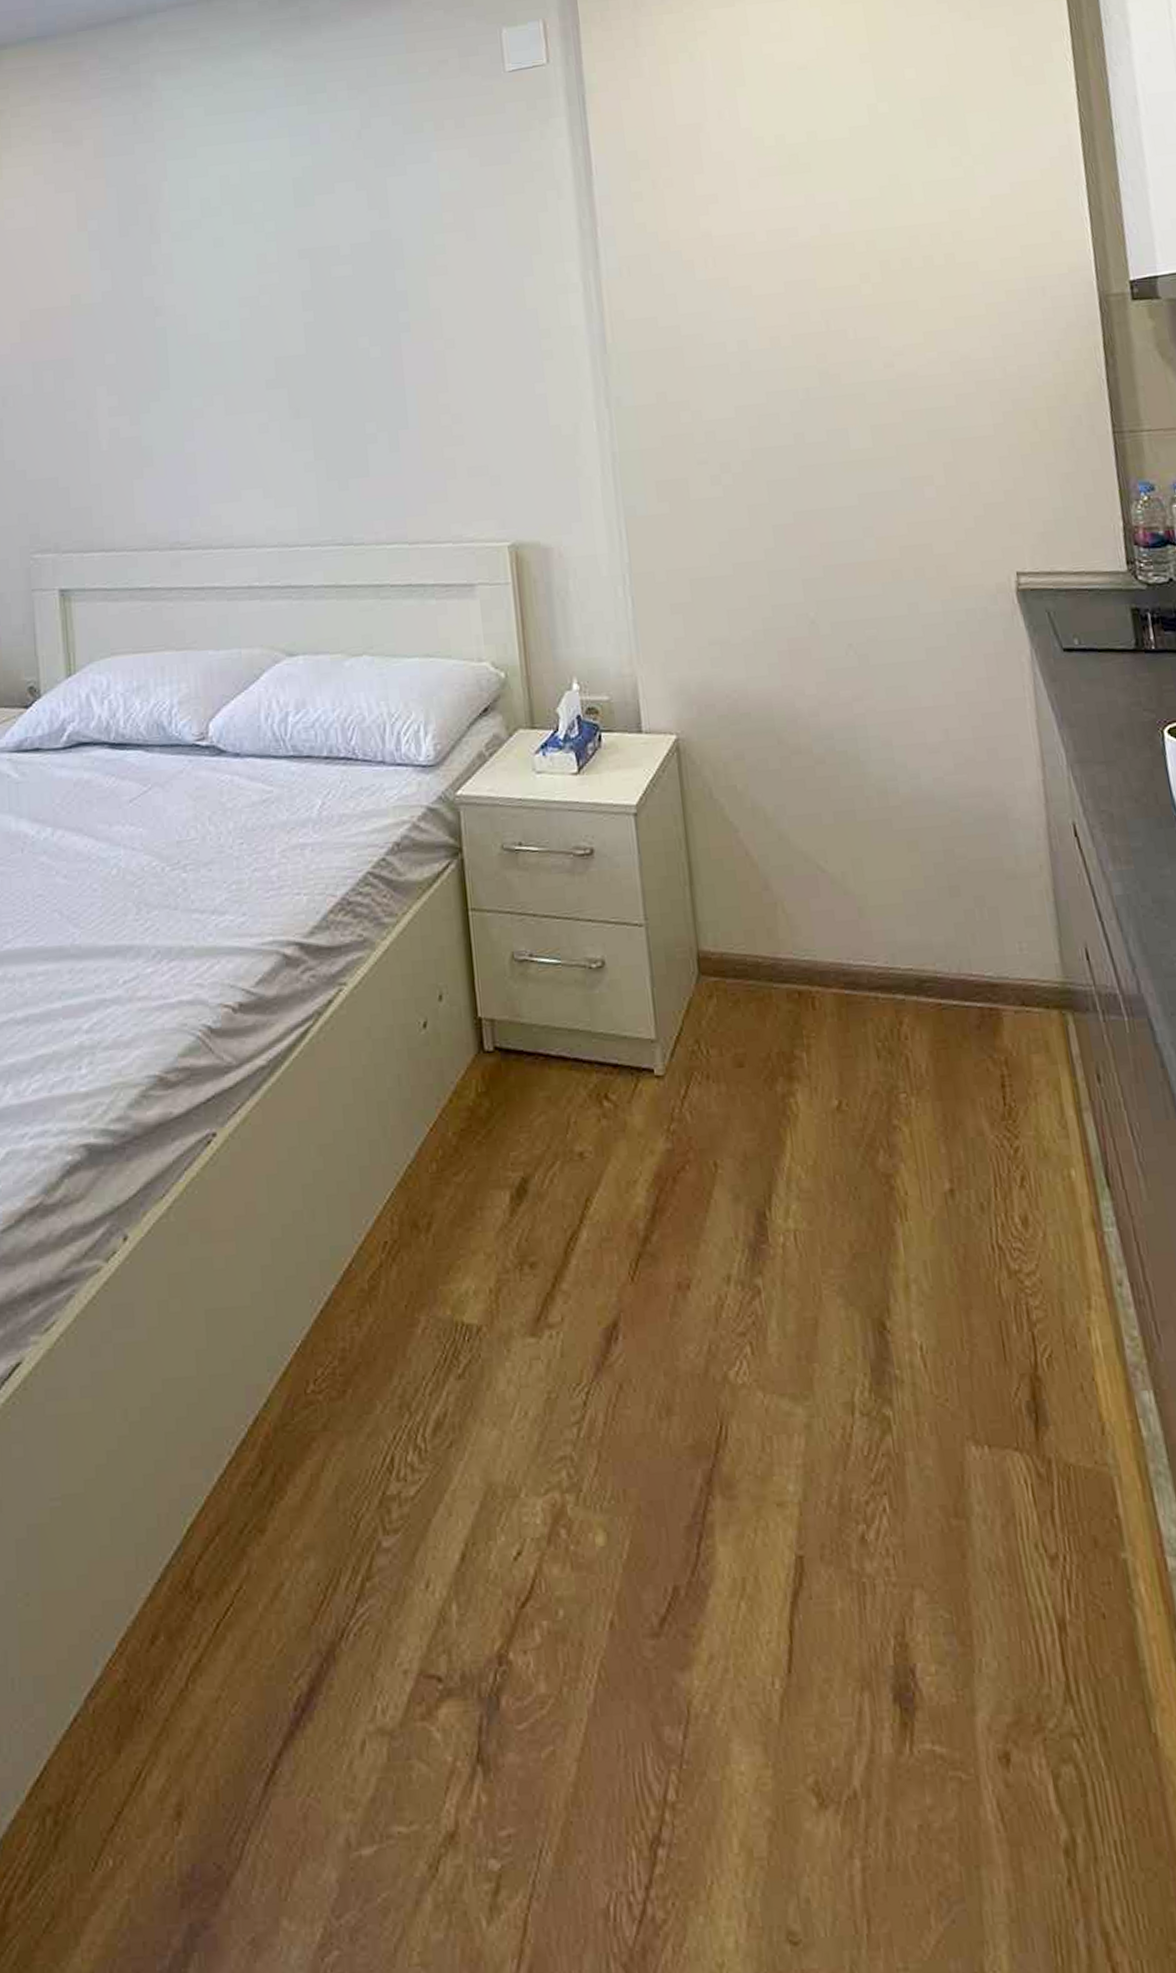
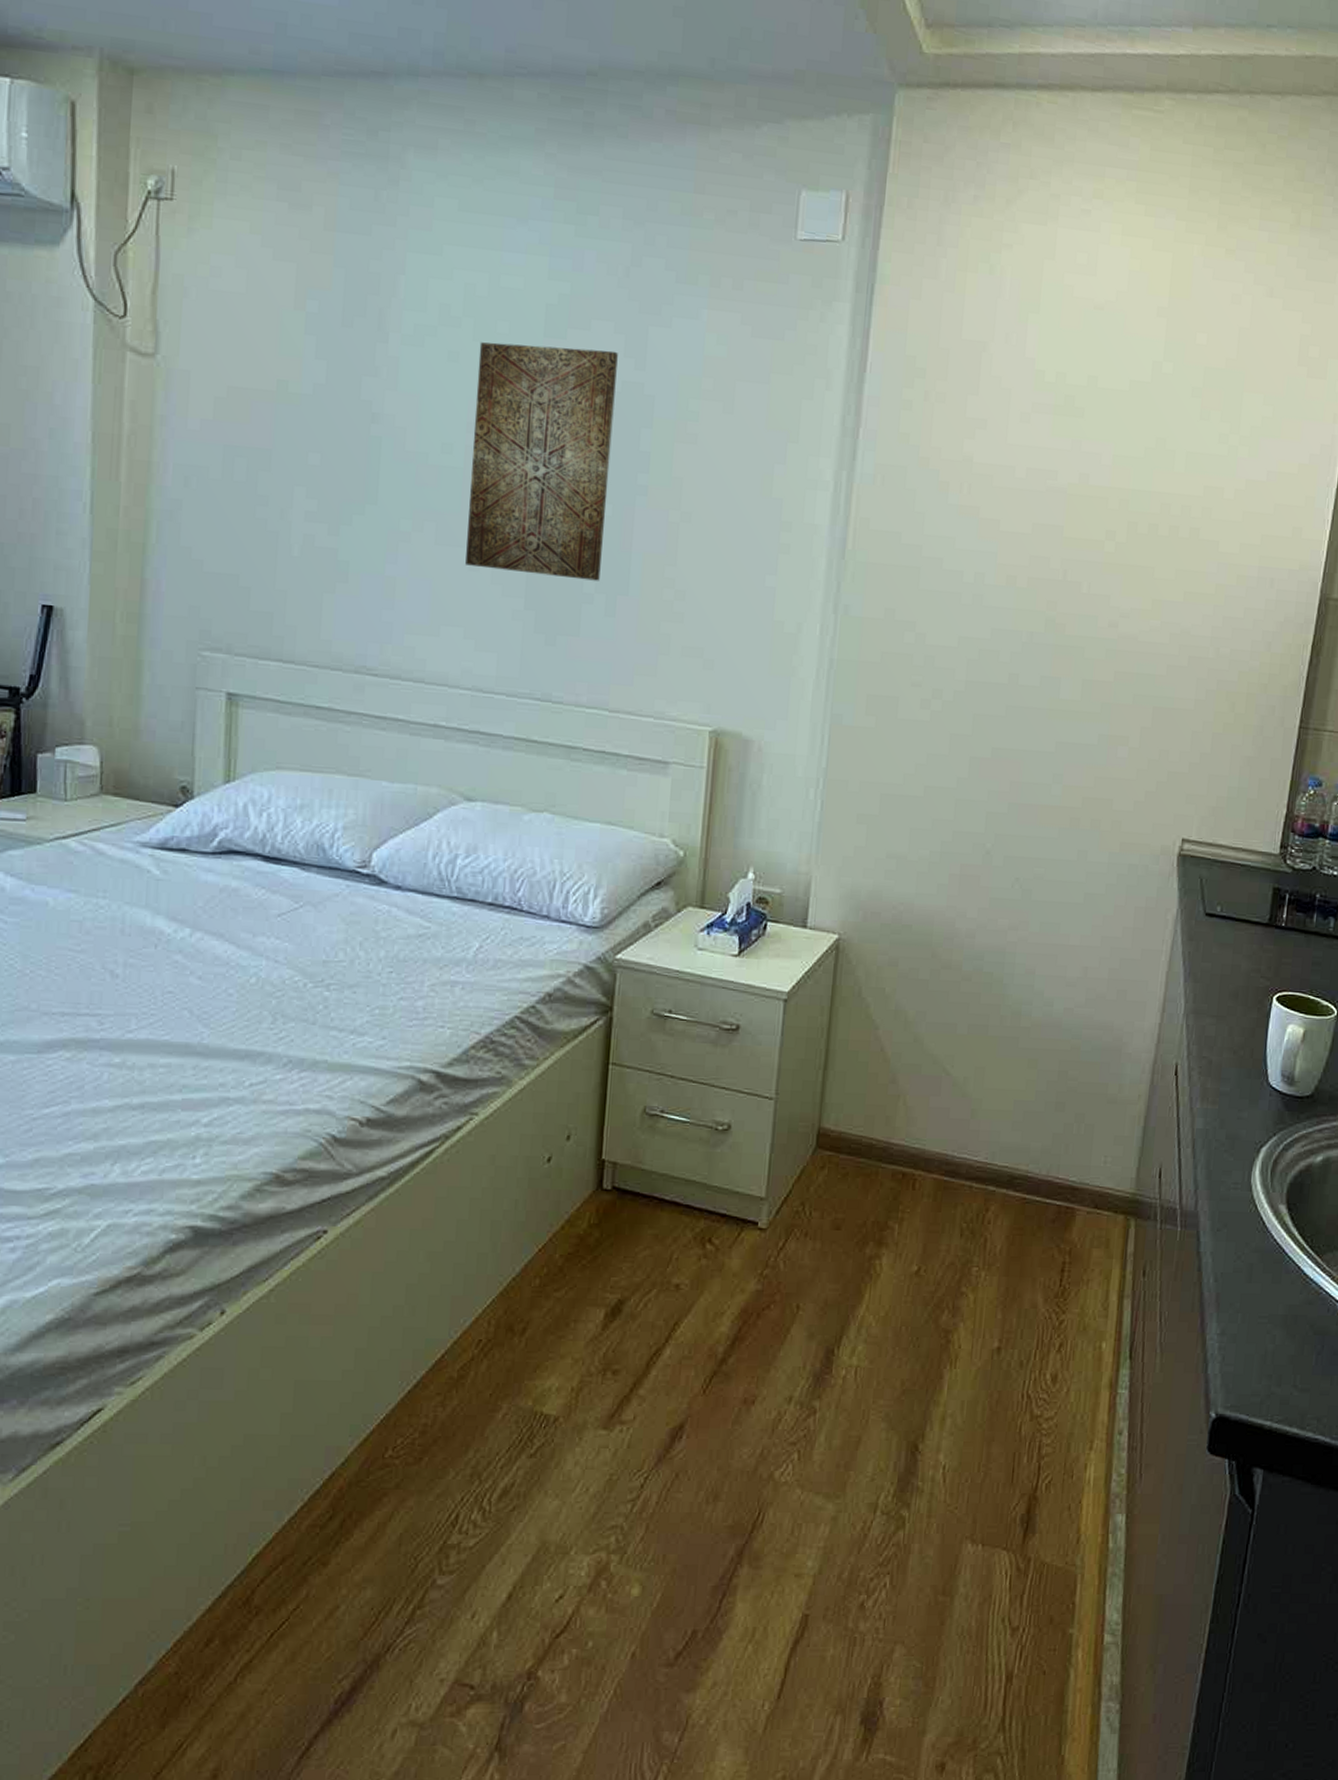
wall art: none [239,206,380,429] -> present [465,342,618,581]

